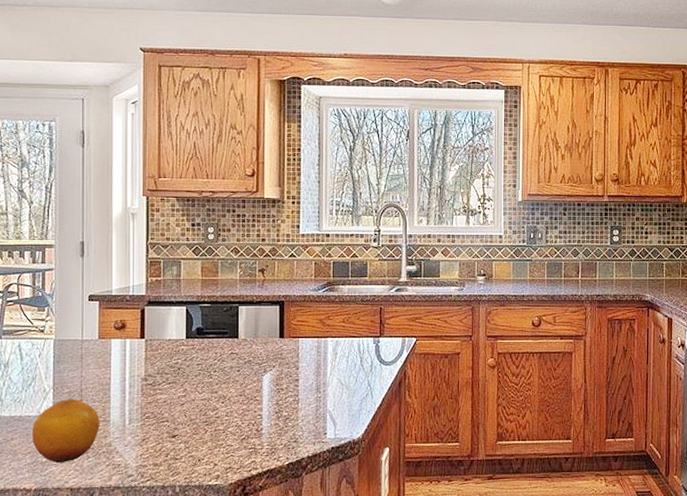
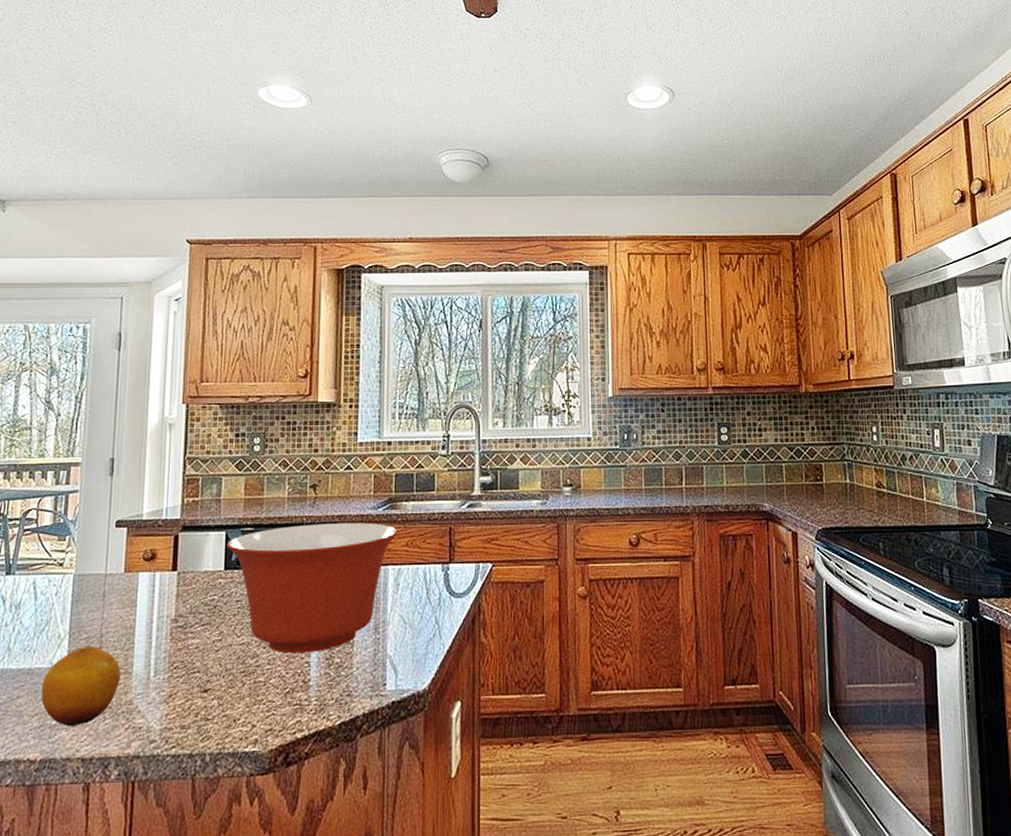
mixing bowl: none [187,302,336,408] -> present [227,522,398,654]

